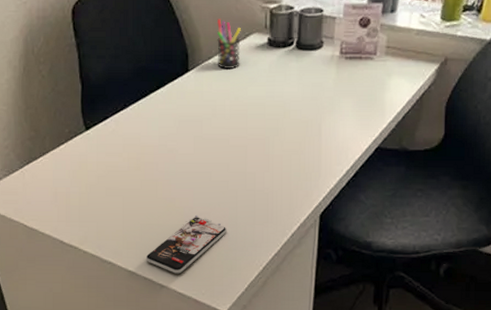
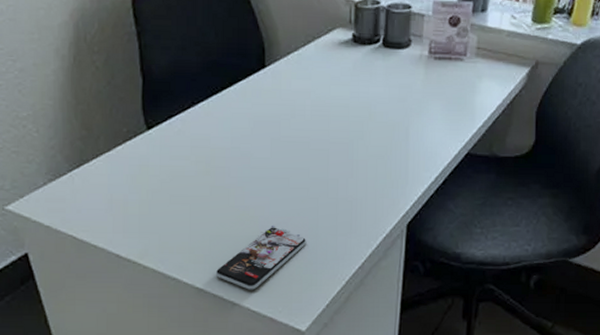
pen holder: present [216,19,241,70] -> none [296,11,323,67]

